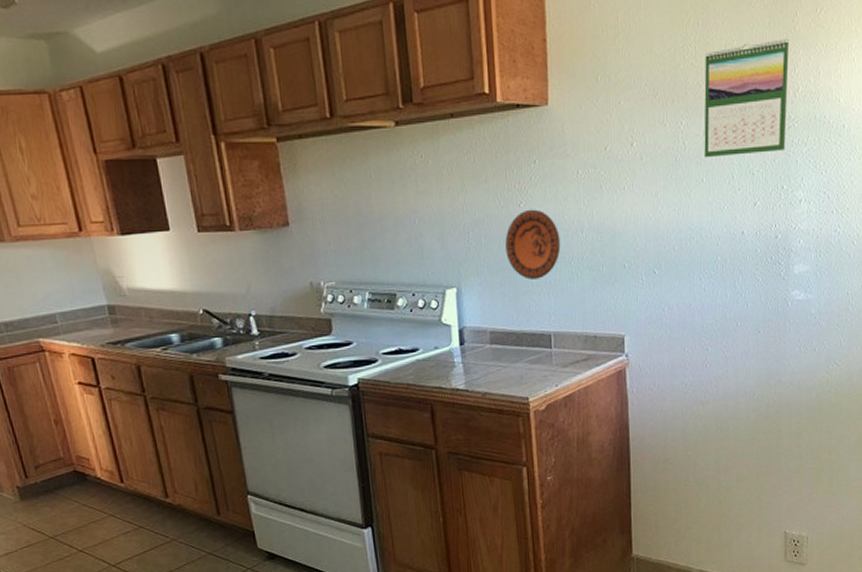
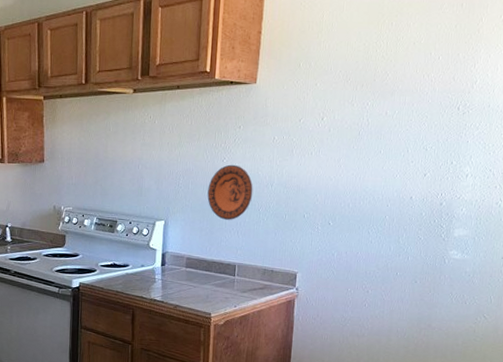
calendar: present [704,39,790,158] -> none [384,40,473,134]

